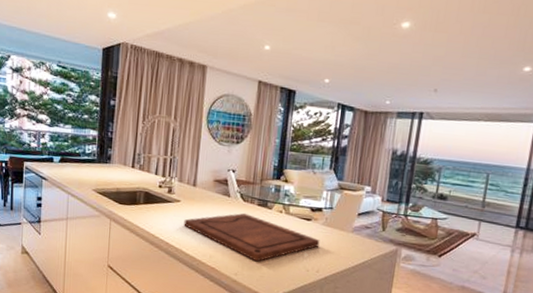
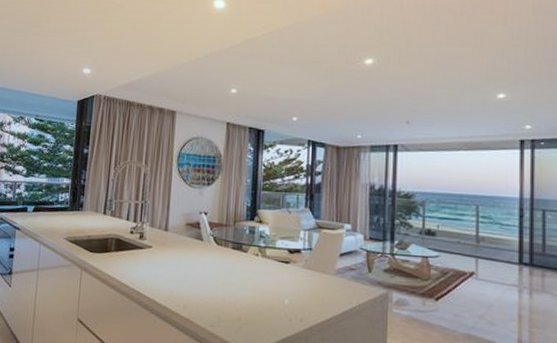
cutting board: present [184,212,320,262] -> none [156,257,301,311]

